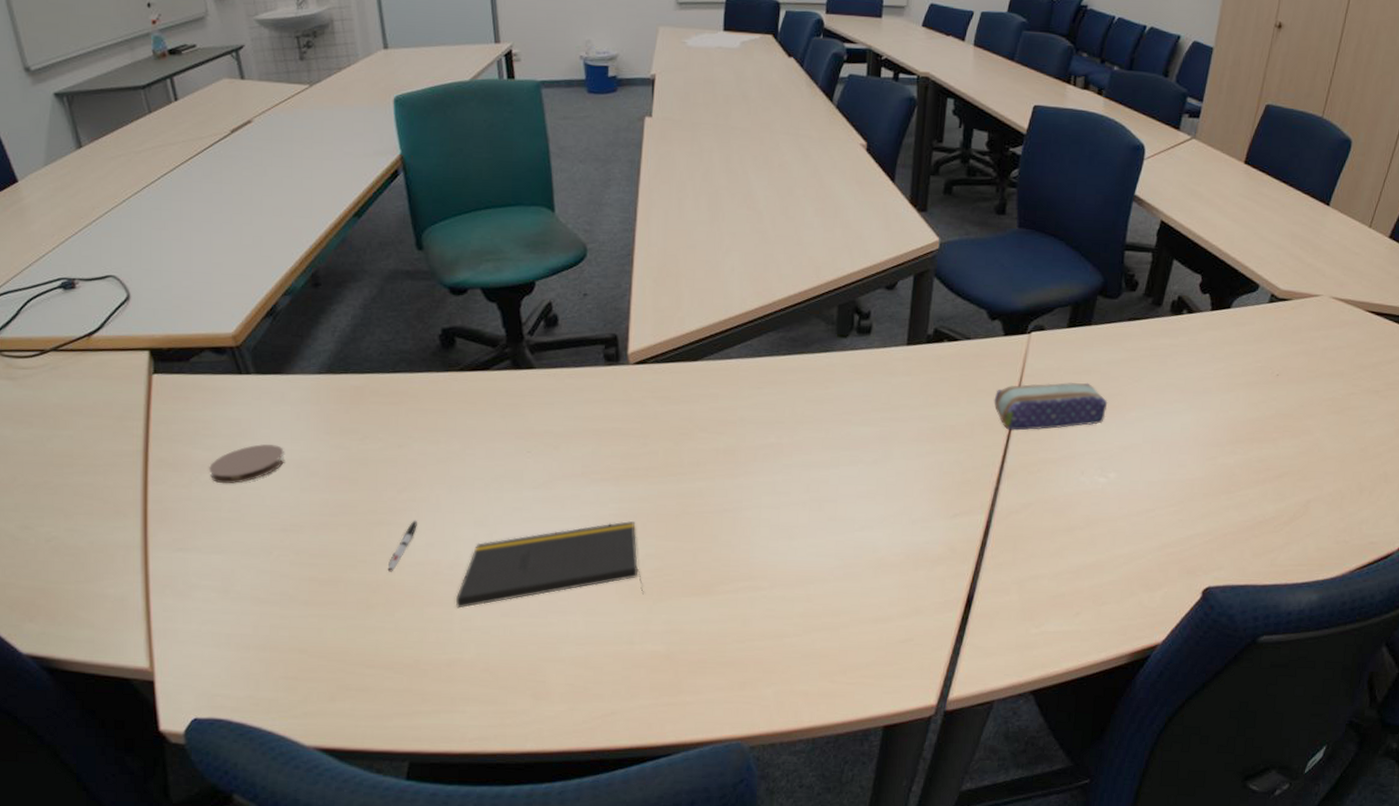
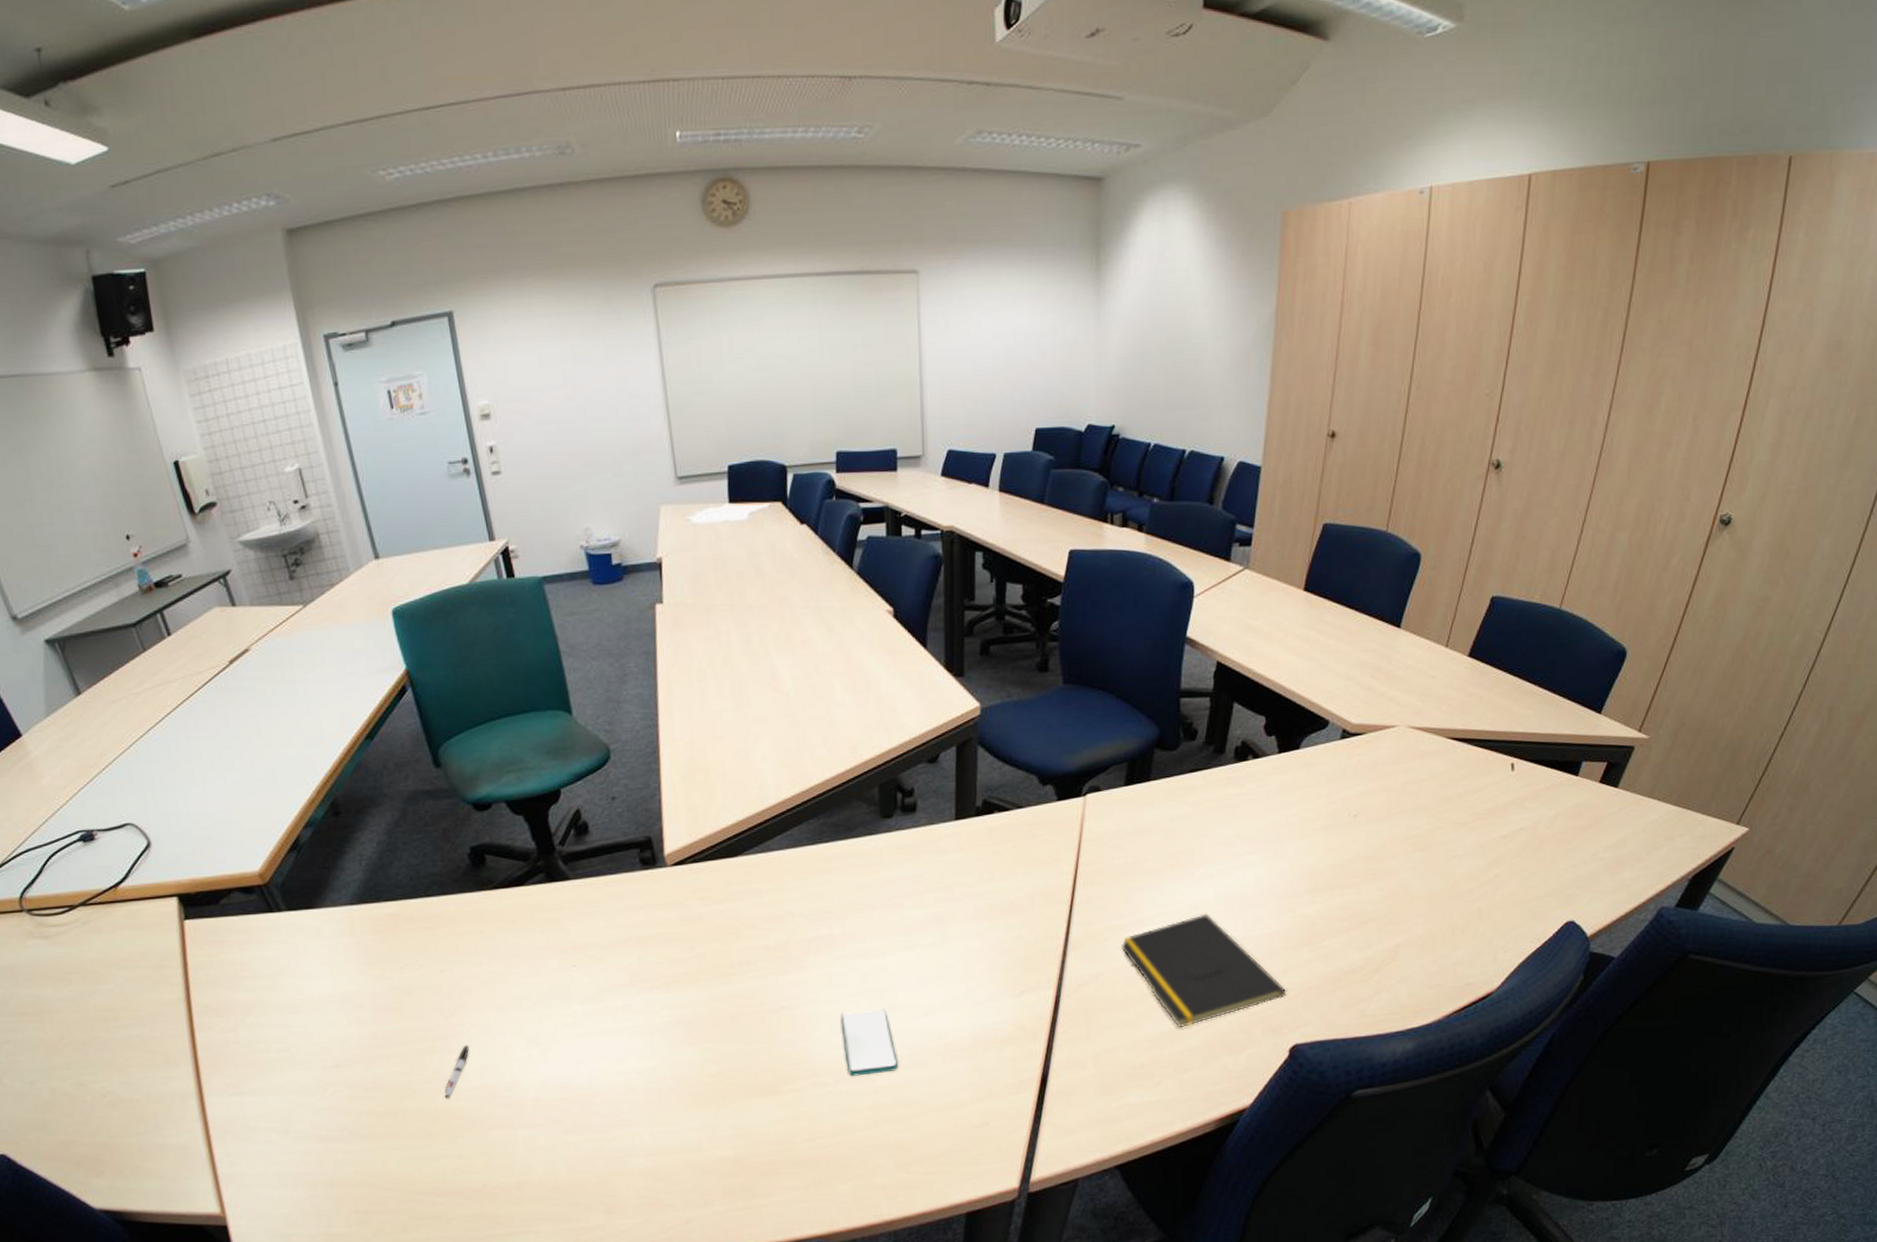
coaster: present [208,444,284,484] -> none [252,981,327,1025]
notepad: present [456,521,644,609] -> none [517,1027,707,1130]
smartphone: none [780,519,832,583] -> present [840,1009,899,1076]
pencil case: present [994,382,1108,431] -> none [1052,842,1174,899]
notepad: none [1052,454,1204,562] -> present [1121,914,1287,1028]

